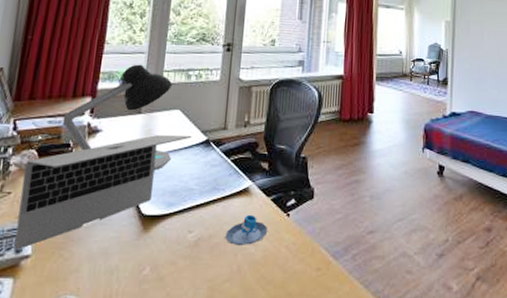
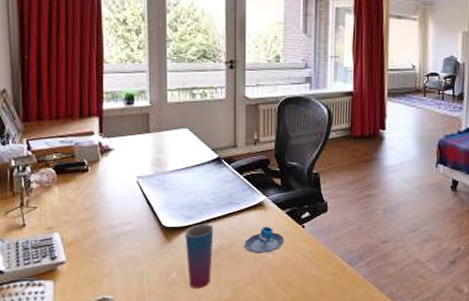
laptop: present [14,135,192,250] -> none [45,153,203,257]
desk lamp: present [62,64,173,170] -> none [74,83,184,186]
cup: none [162,211,195,287] -> present [185,224,214,288]

